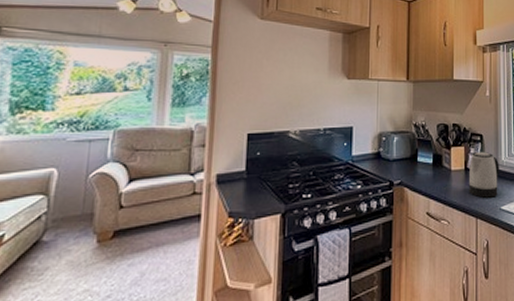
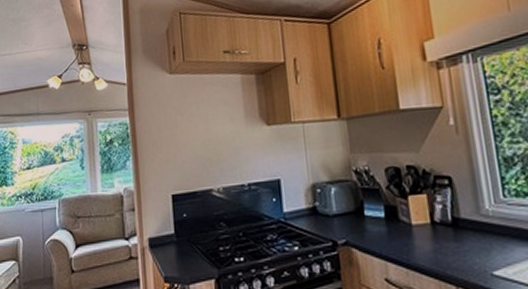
kettle: present [468,152,500,198] -> none [437,199,486,260]

